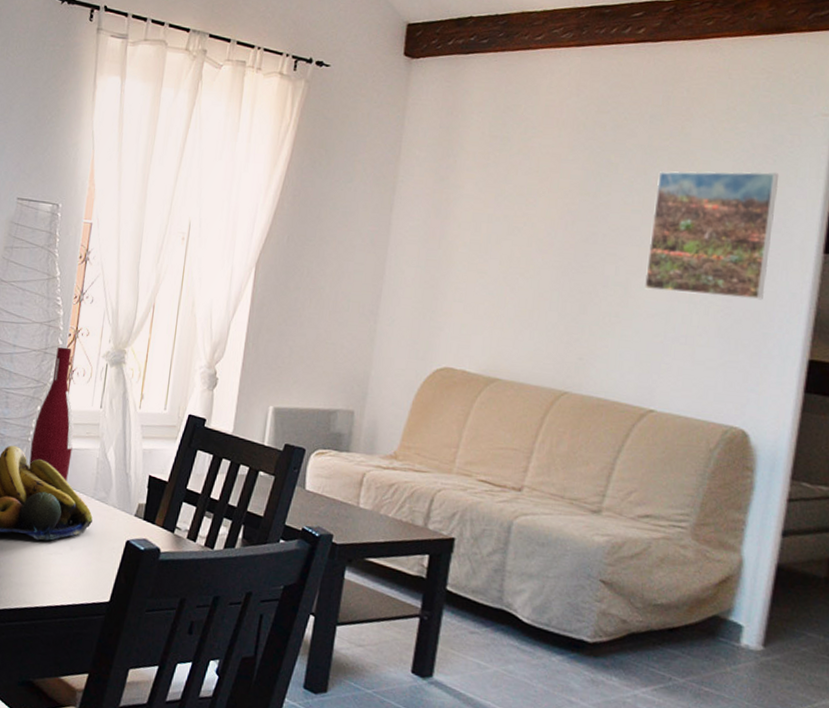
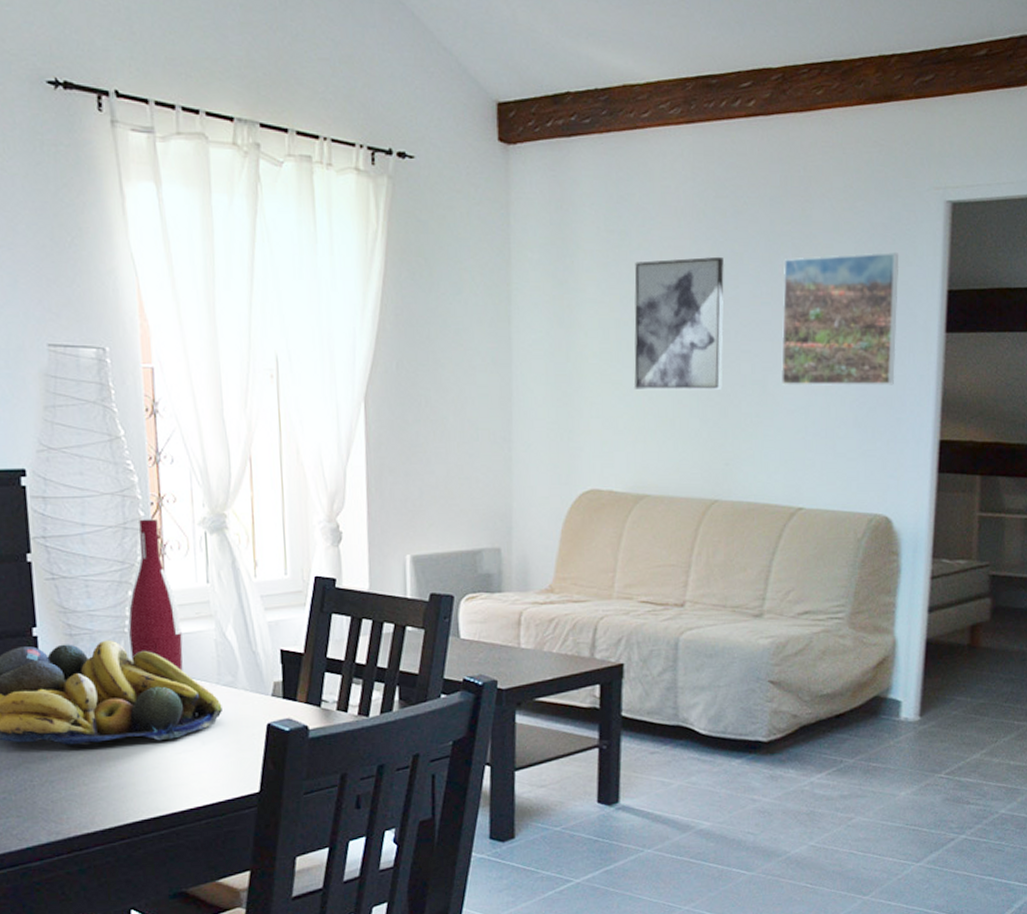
wall art: none [499,164,599,287] -> present [634,256,724,389]

